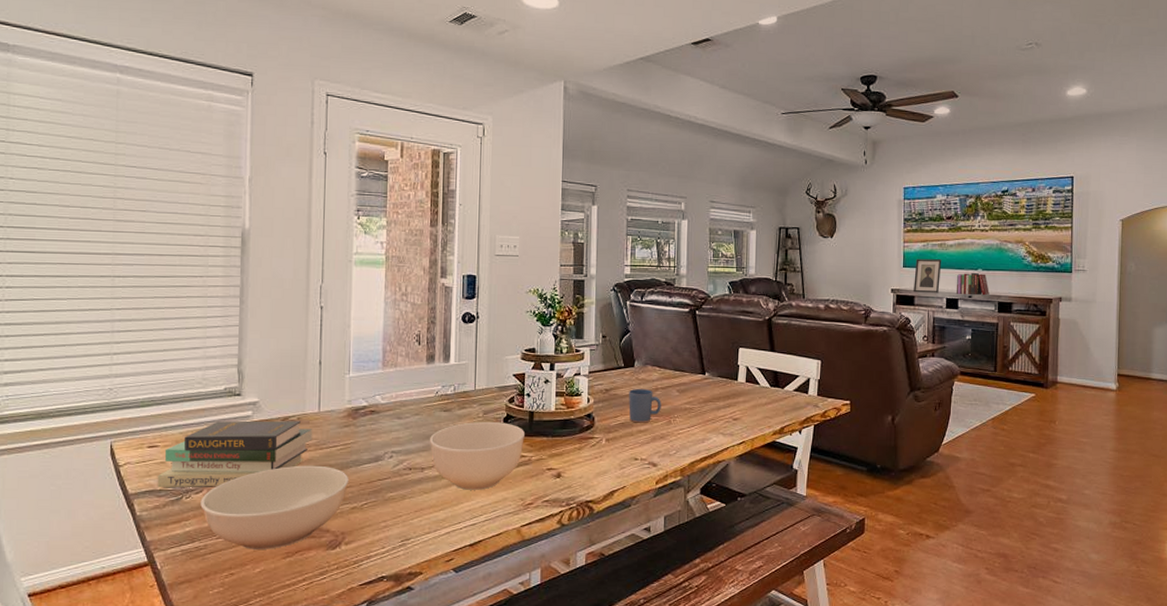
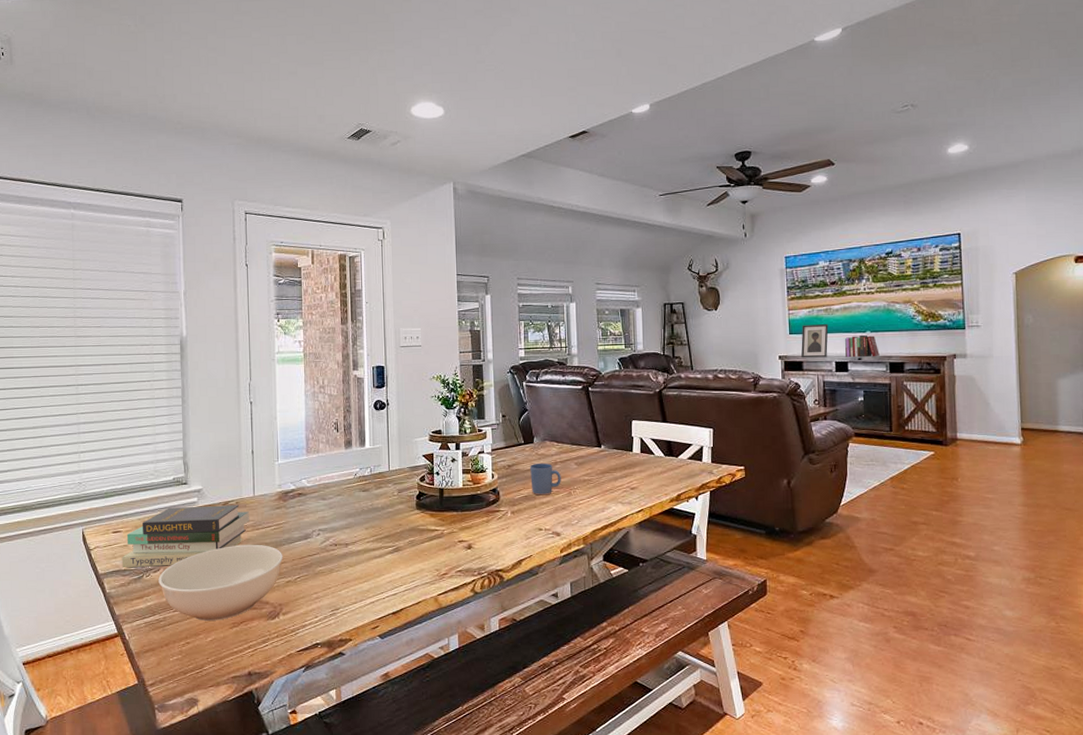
bowl: present [430,421,526,490] -> none [352,499,437,563]

